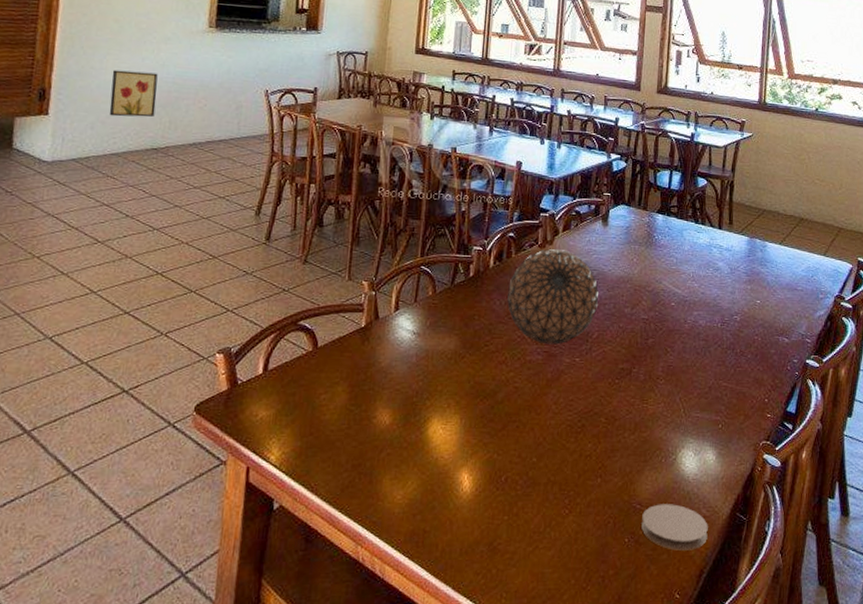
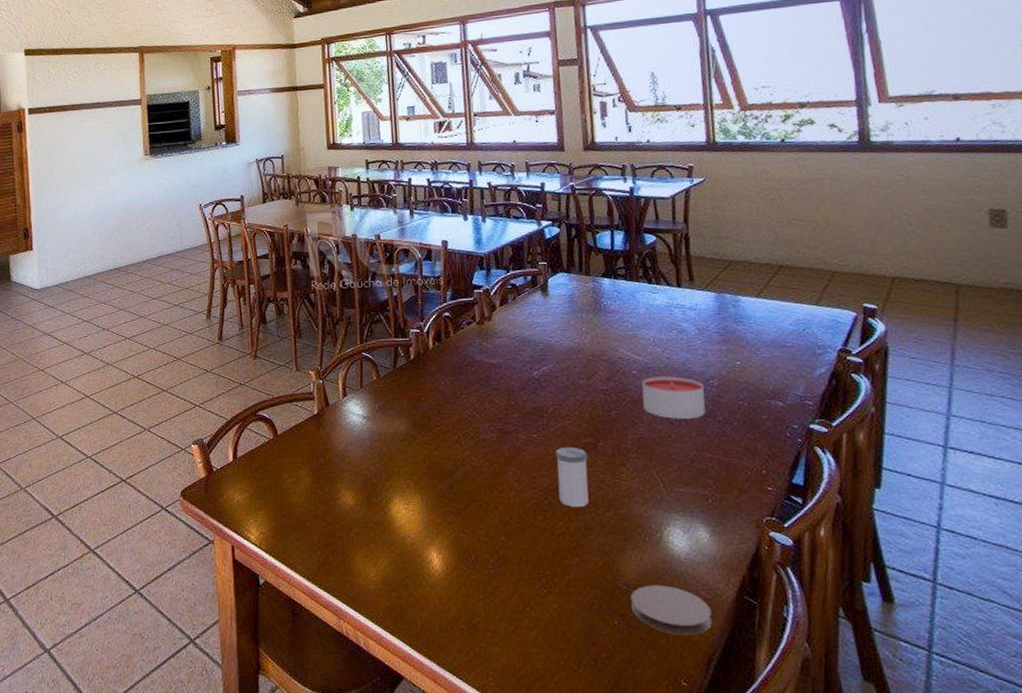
wall art: present [109,70,158,117] -> none [75,202,113,245]
decorative ball: present [507,248,599,345] -> none [451,324,549,422]
salt shaker: none [591,371,623,431] -> present [555,446,589,508]
candle: none [677,309,729,350] -> present [642,376,706,419]

